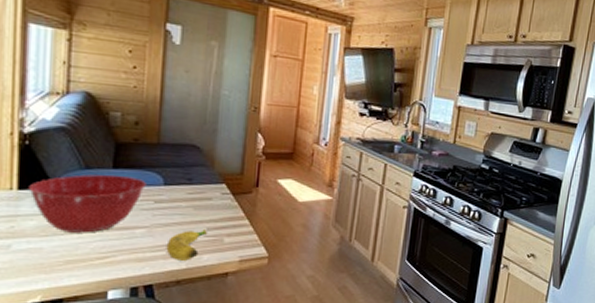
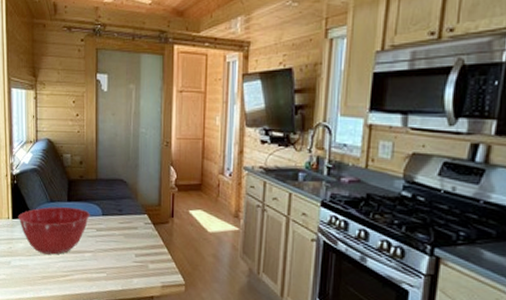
banana: present [166,228,207,261] -> none [106,254,135,283]

